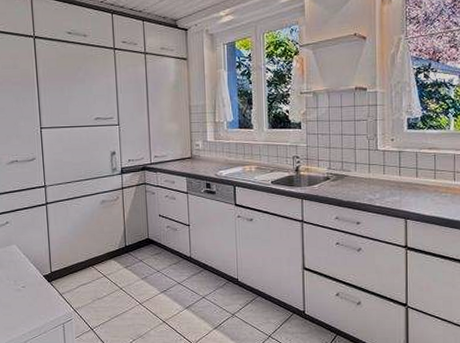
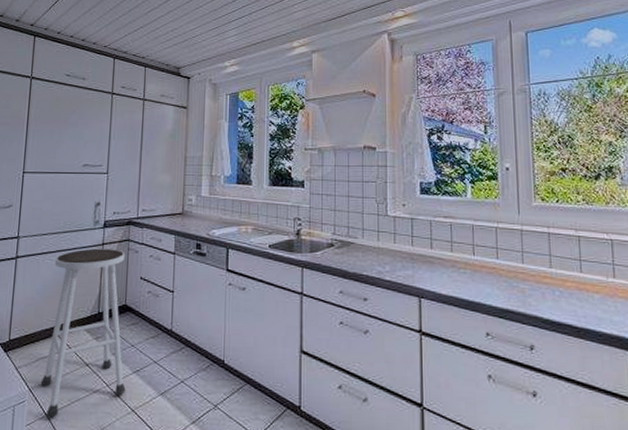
stool: none [81,192,156,331] -> present [40,248,126,418]

